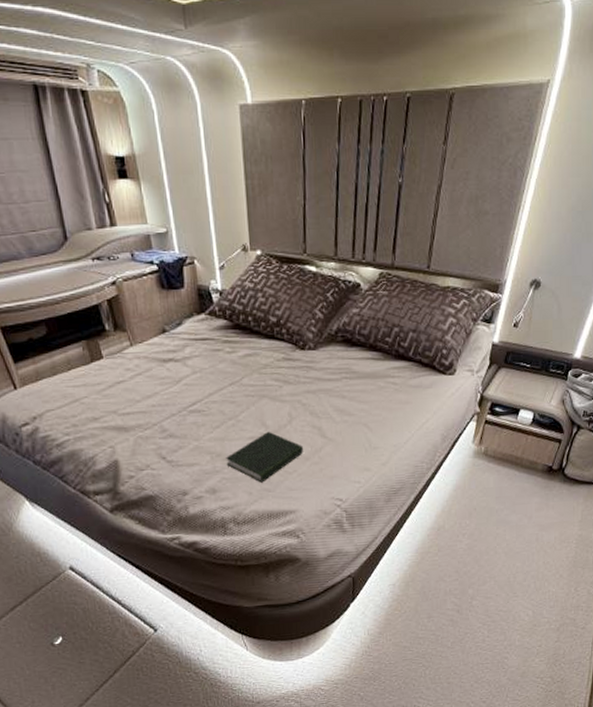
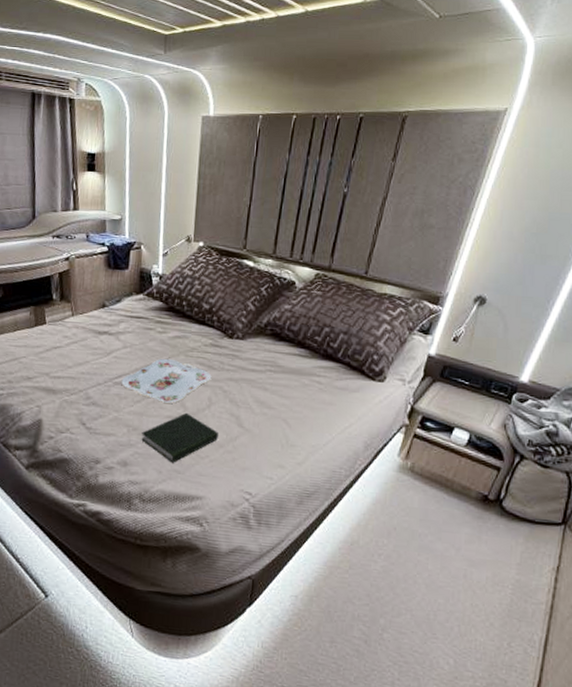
serving tray: none [196,378,289,425] -> present [121,358,212,404]

